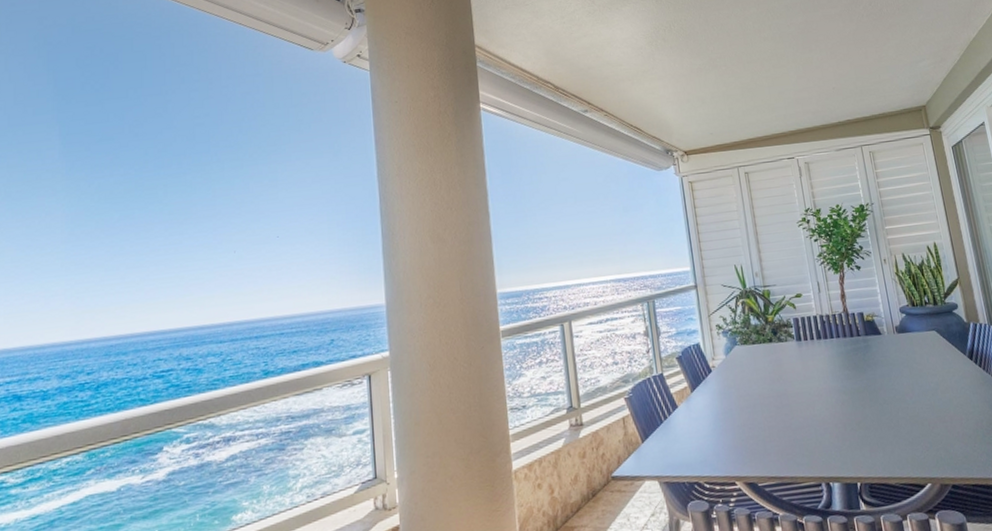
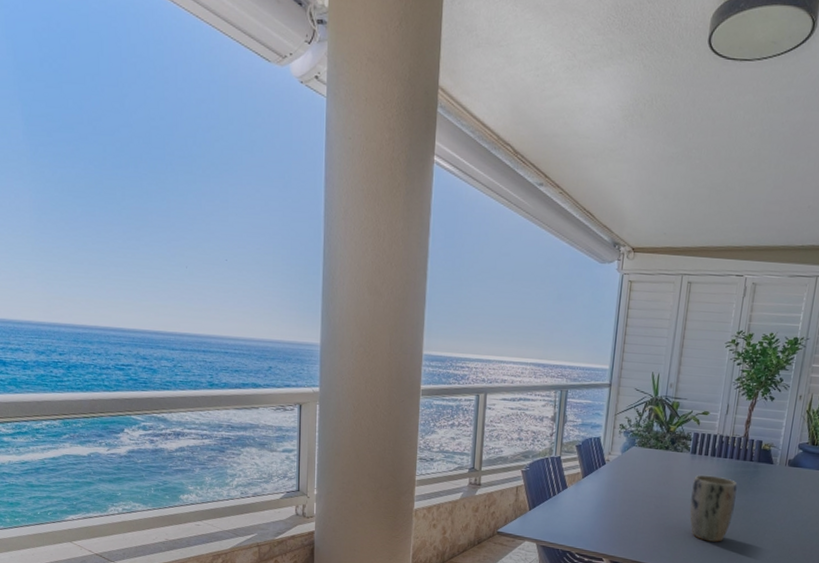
plant pot: none [807,359,860,436] -> present [689,474,738,542]

